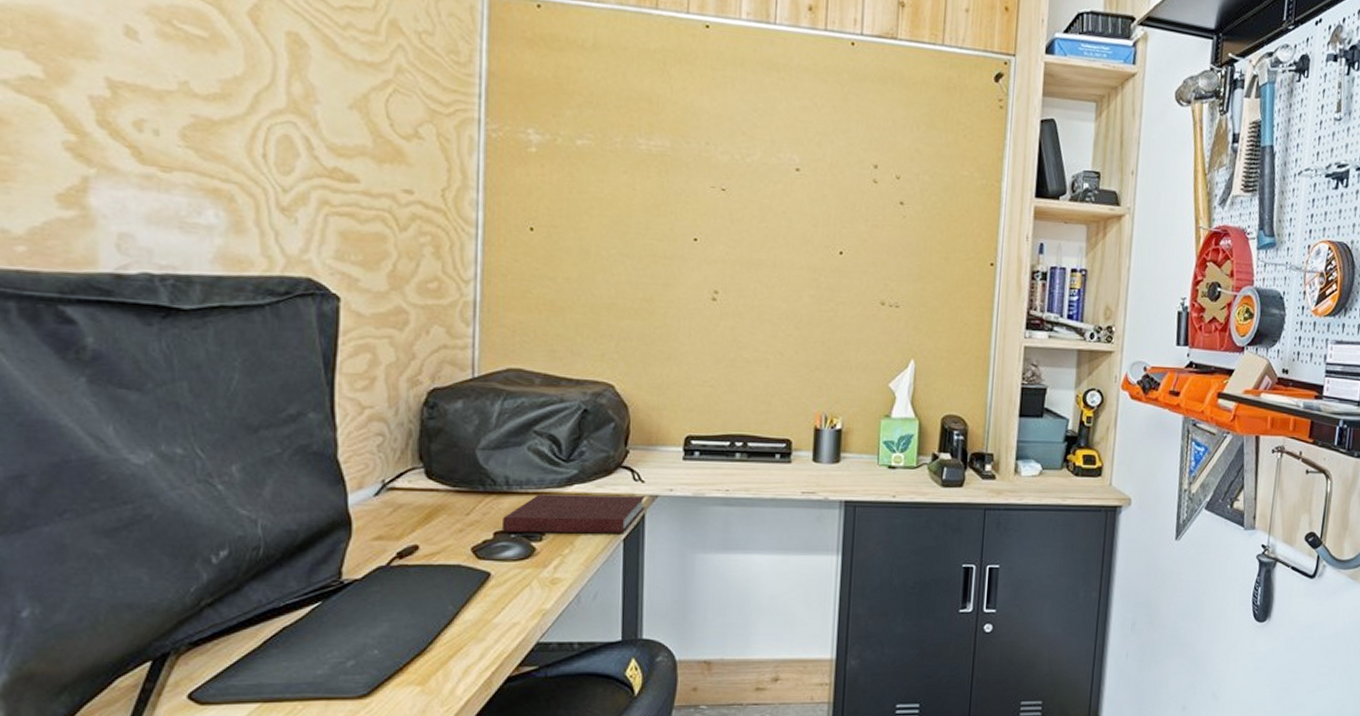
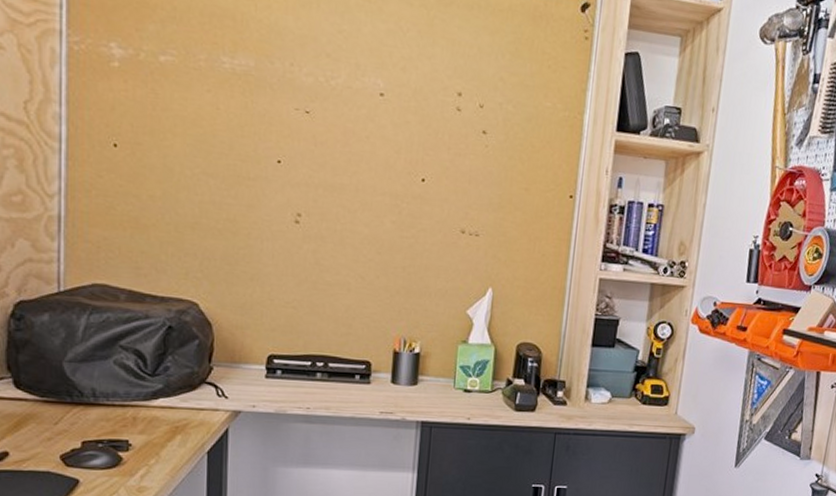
notebook: present [501,494,645,534] -> none [89,406,229,446]

